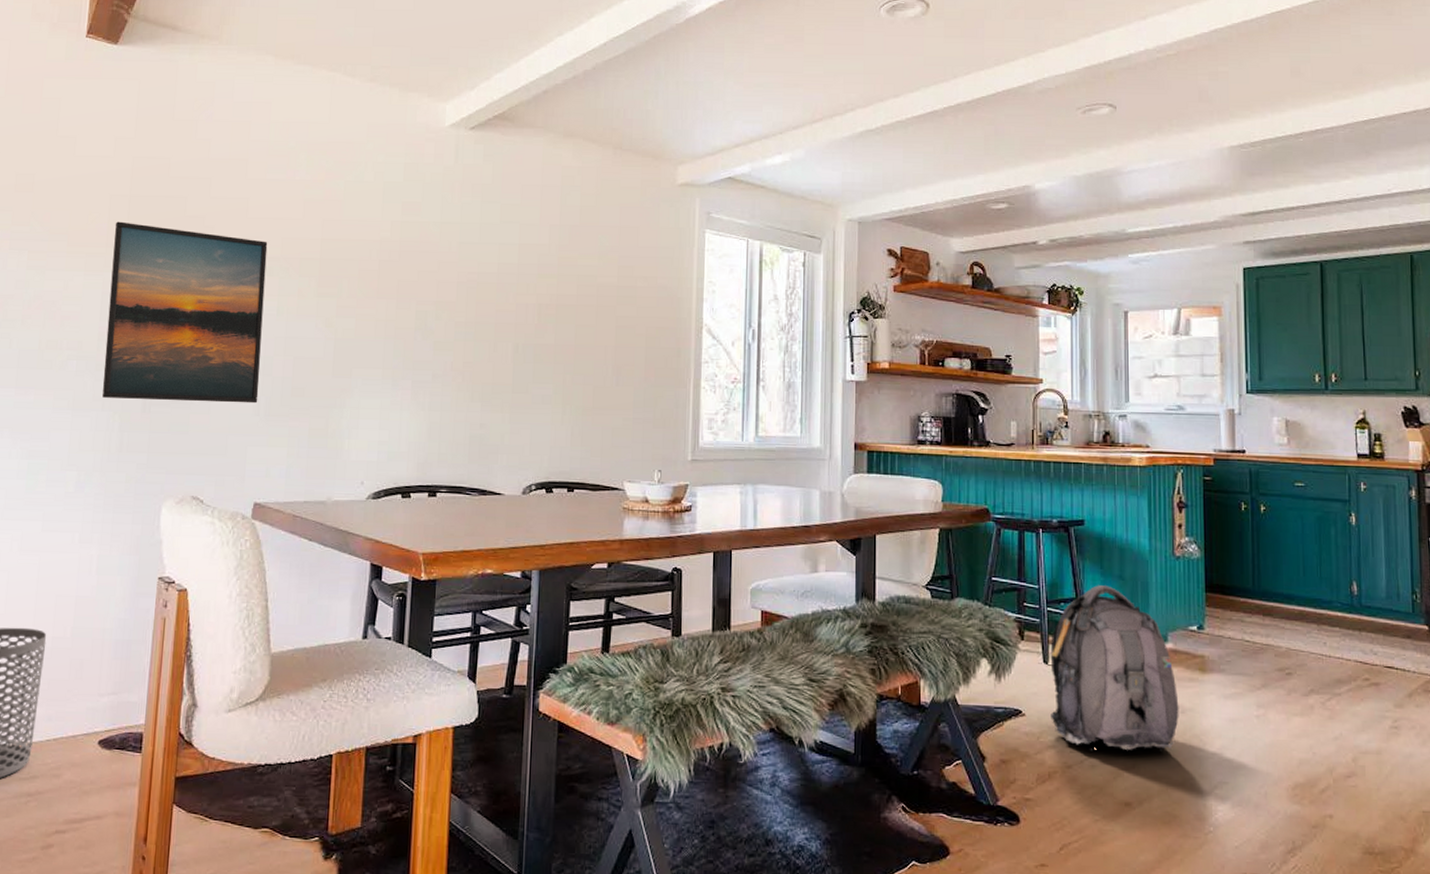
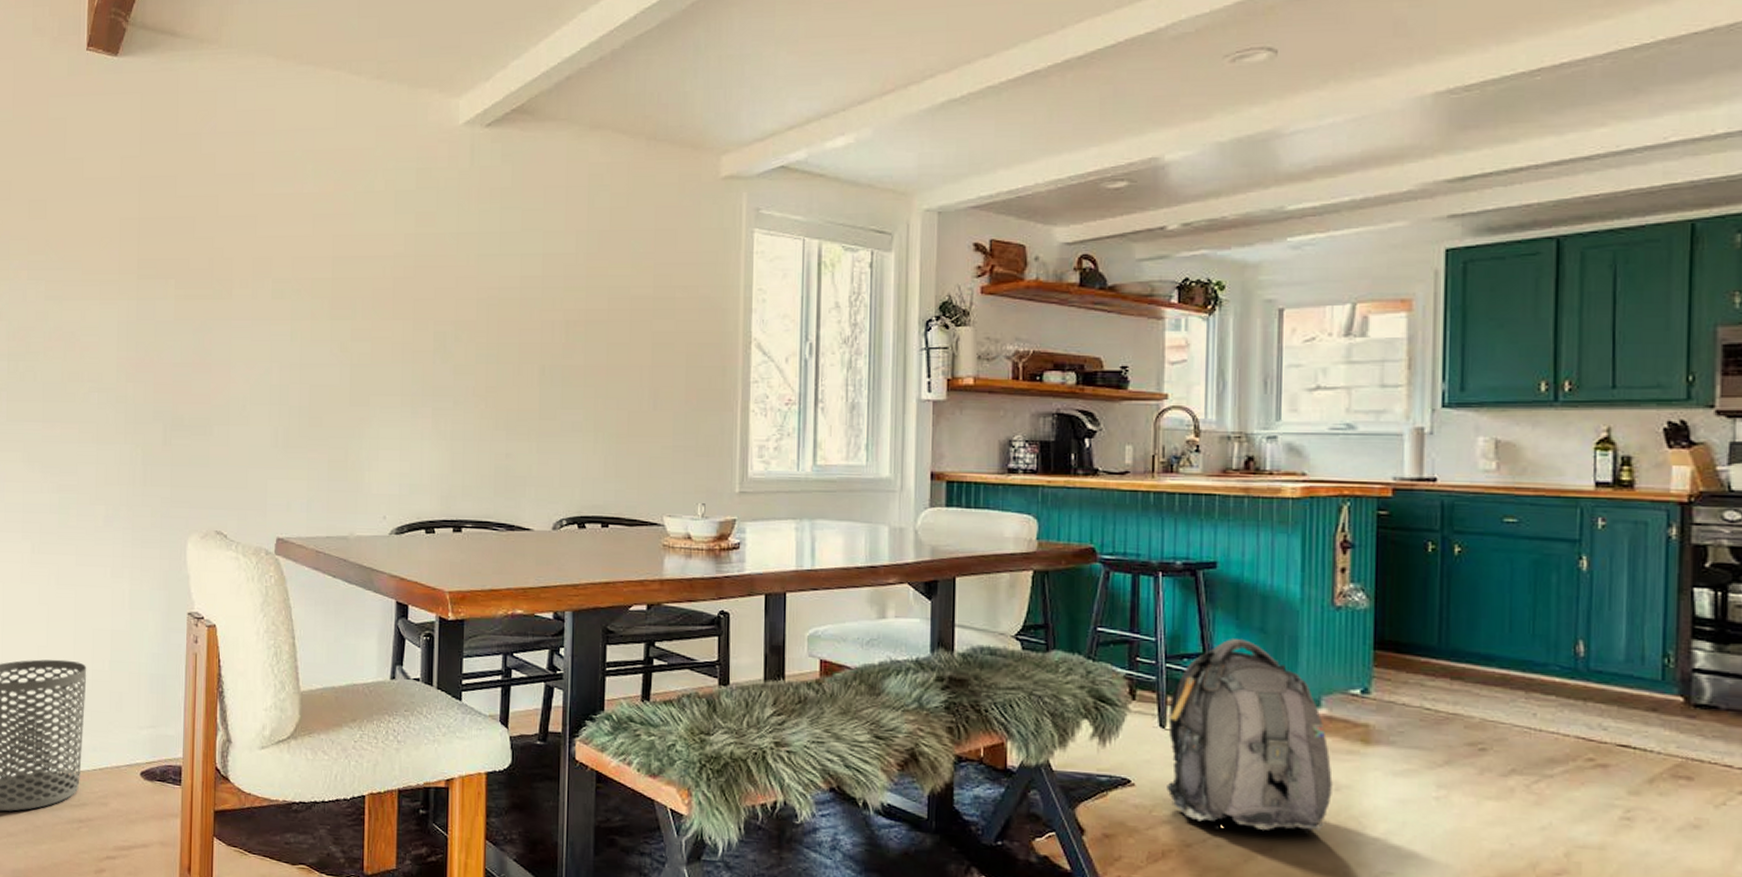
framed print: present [102,221,268,404] -> none [124,246,278,435]

